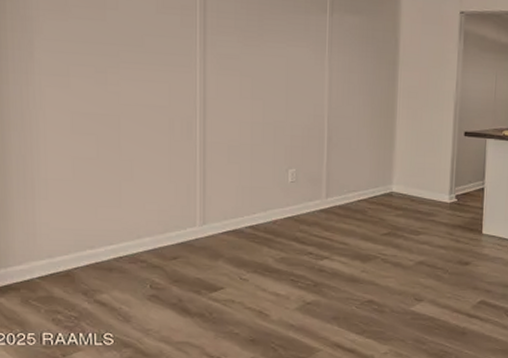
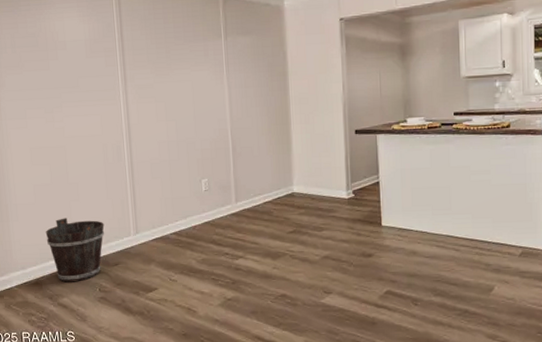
bucket: none [84,200,163,276] -> present [45,218,105,283]

